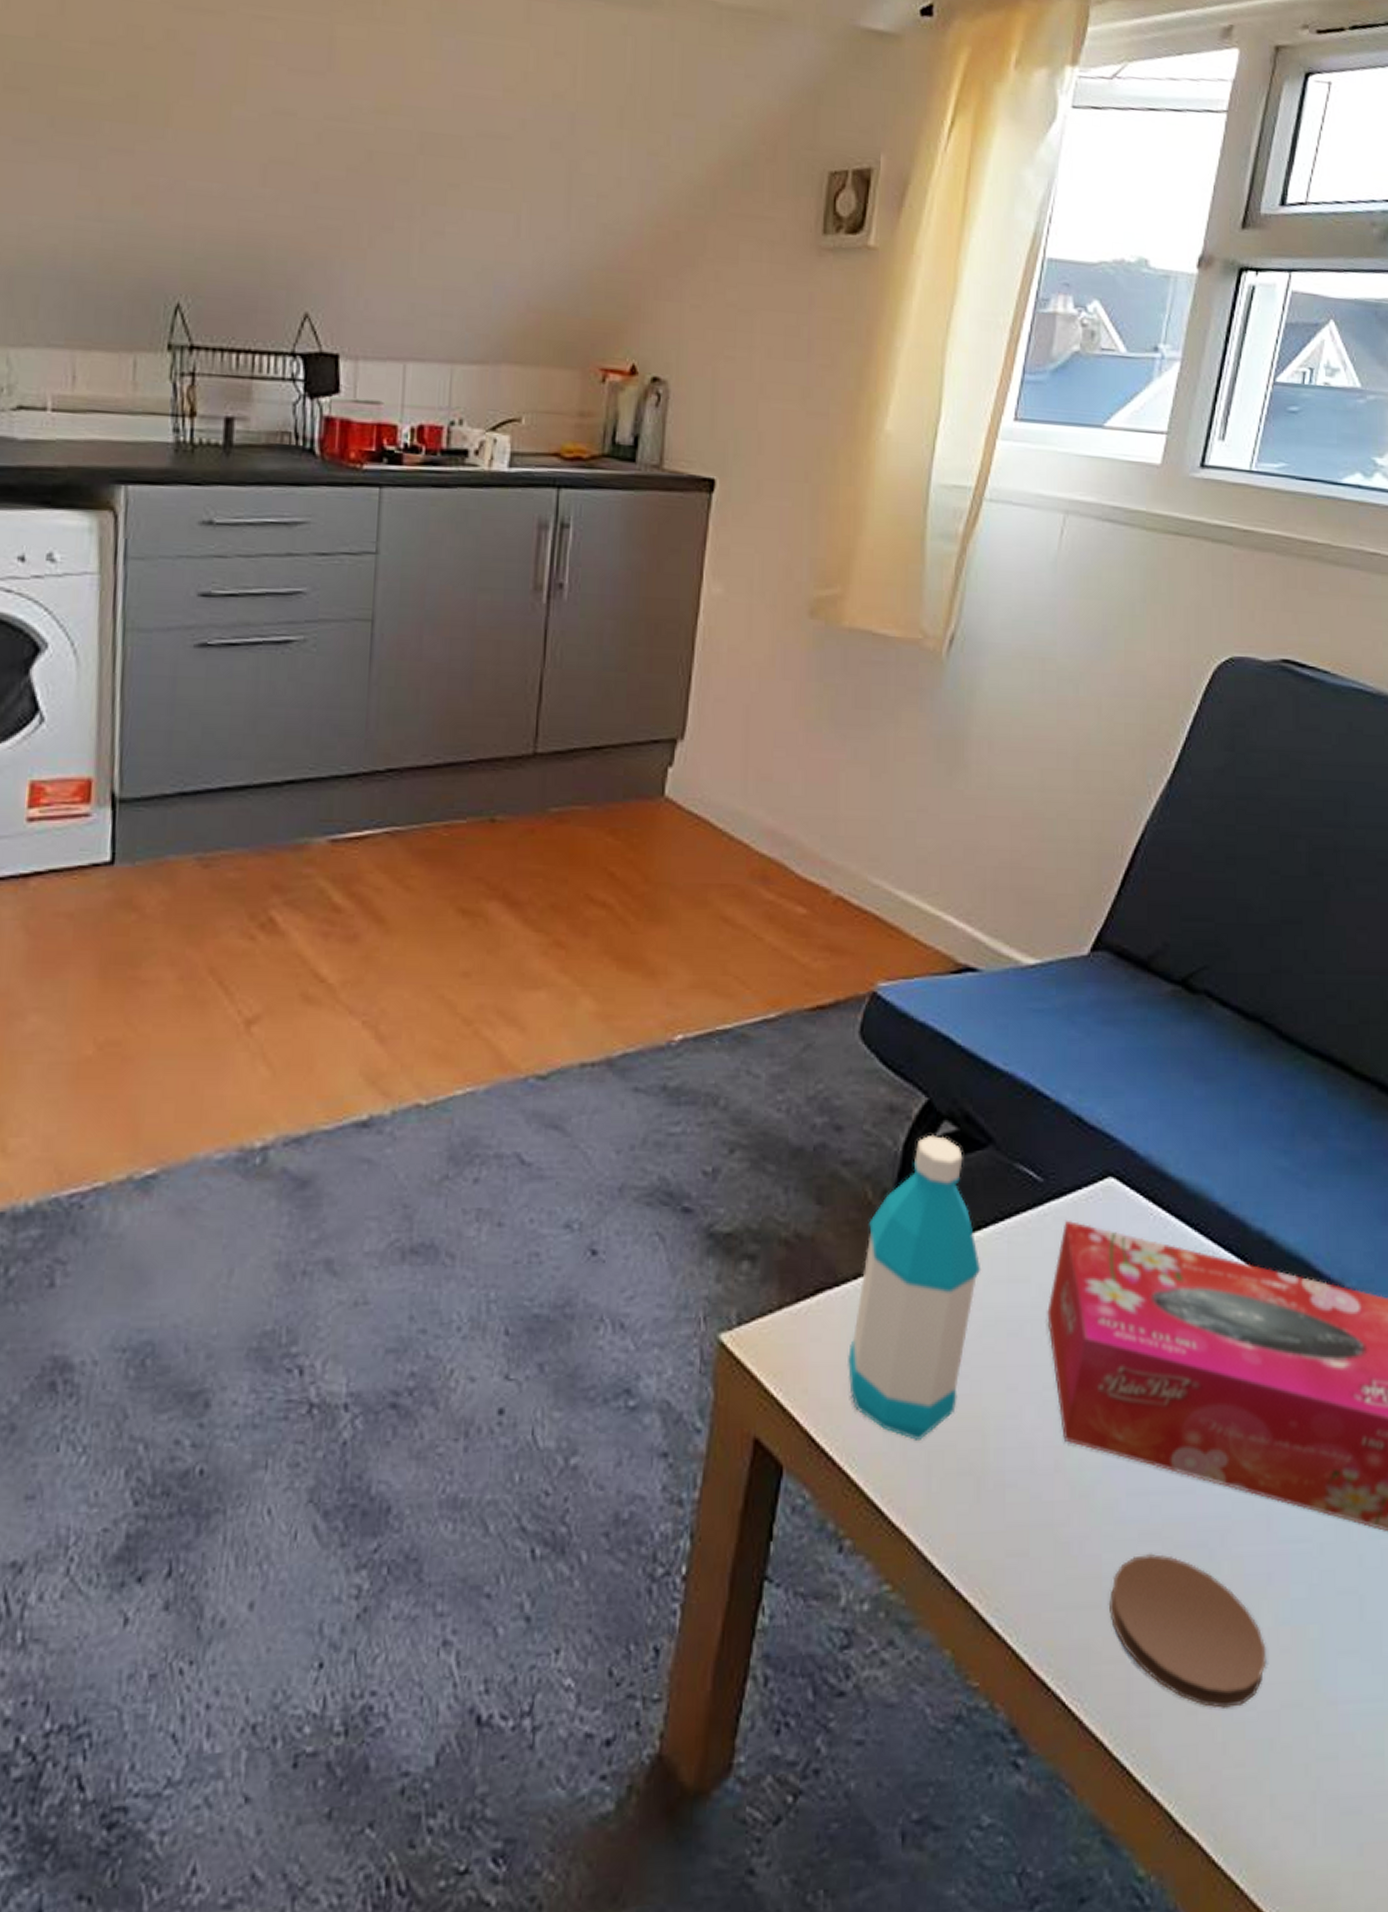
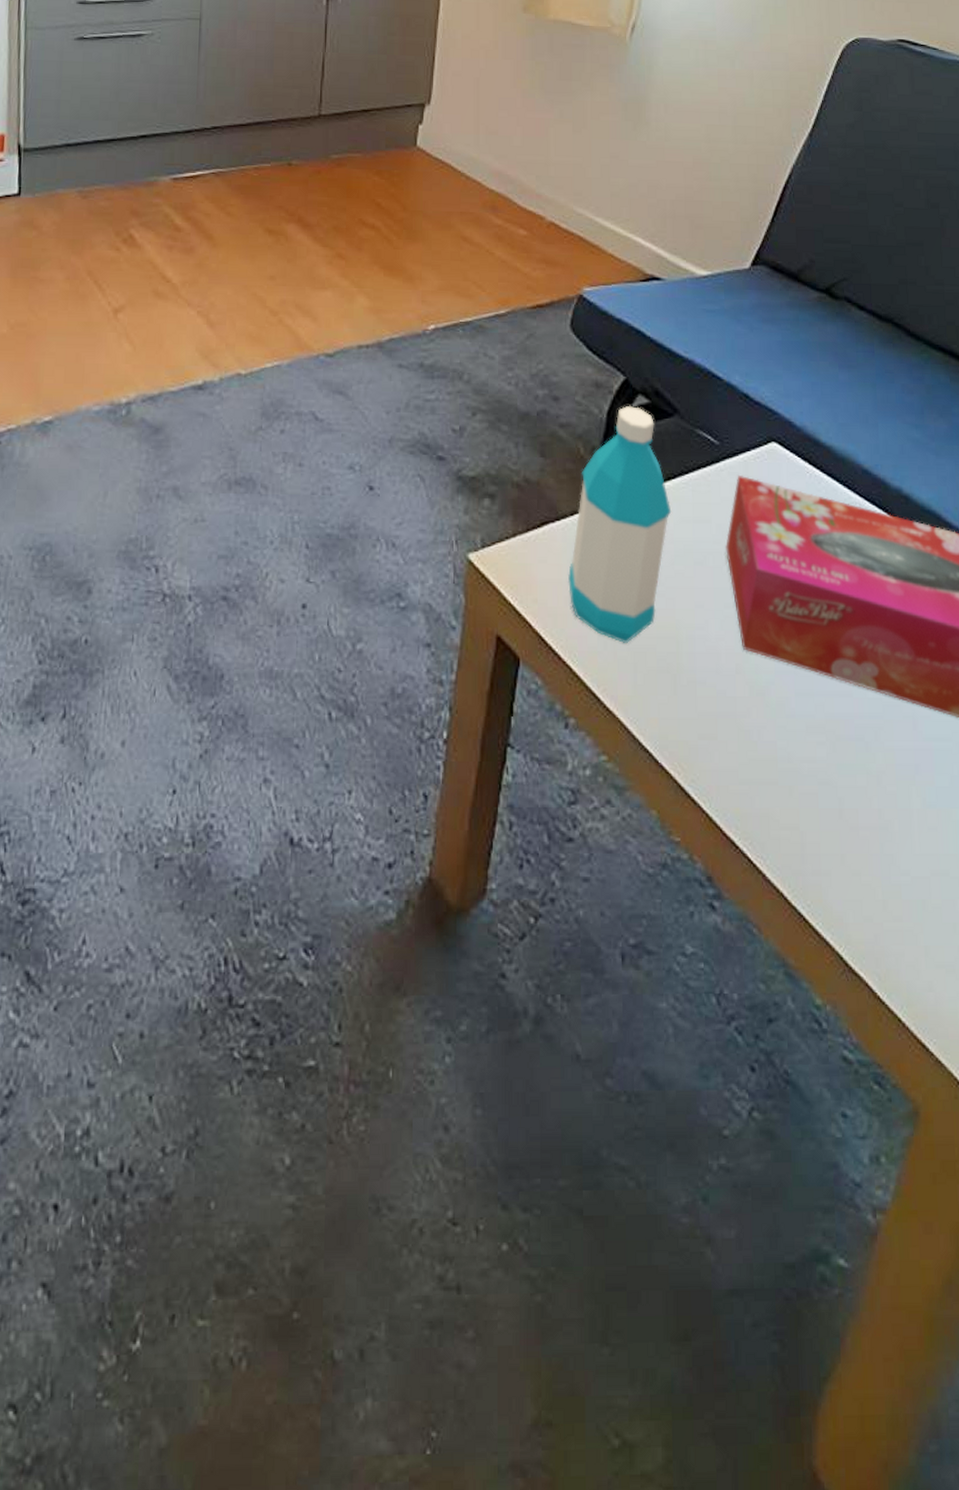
coaster: present [1108,1553,1267,1708] -> none [783,742,917,872]

